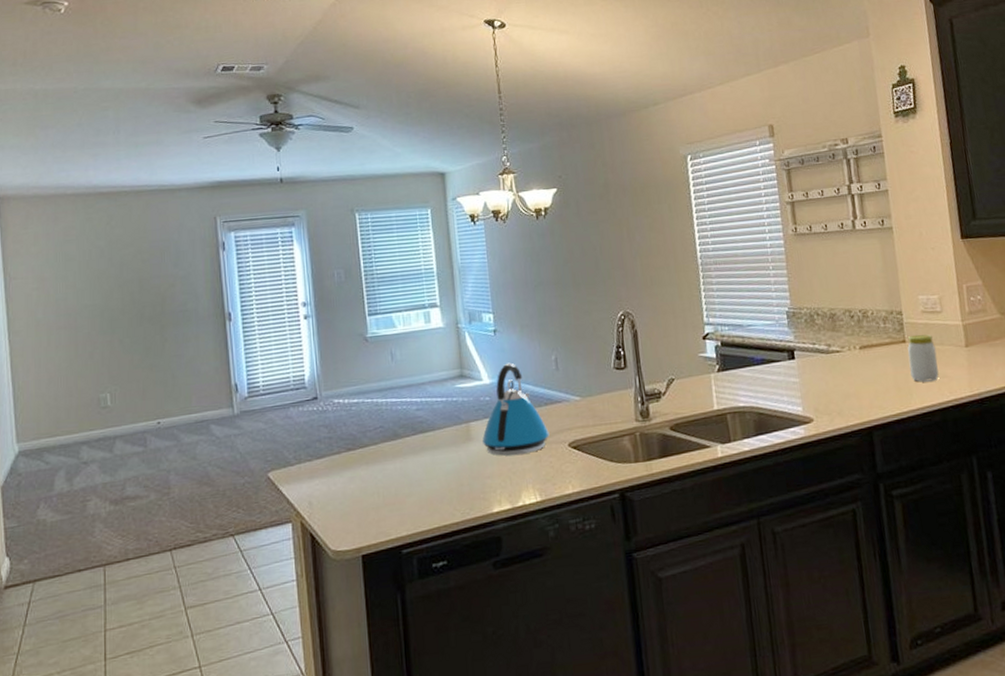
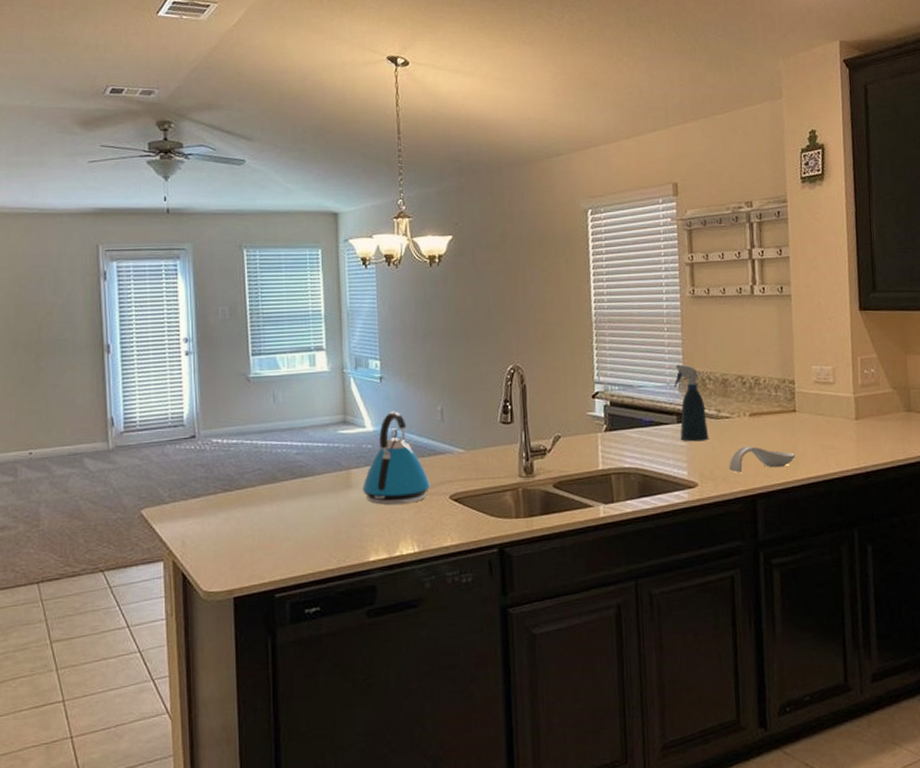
spray bottle: none [782,301,822,378] -> present [673,364,709,442]
spoon rest: none [842,378,908,406] -> present [728,445,795,473]
jar: present [907,334,939,382] -> none [797,404,827,453]

